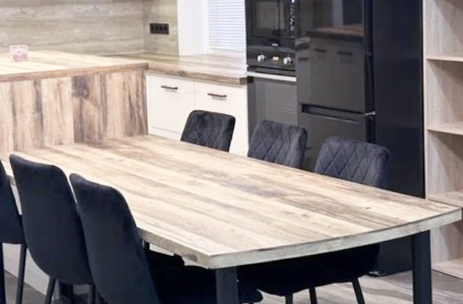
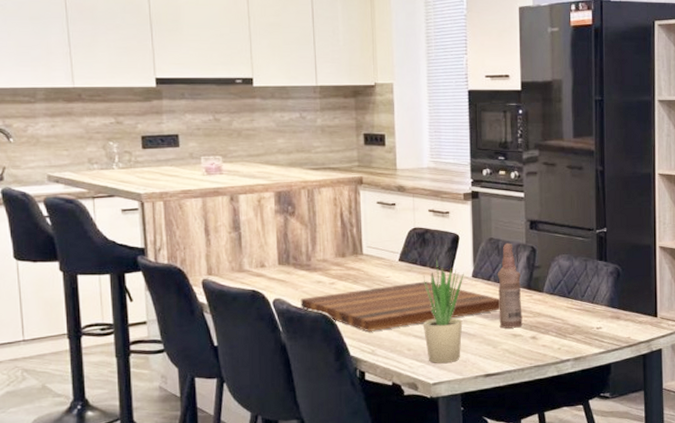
cutting board: none [93,160,273,206] -> present [300,281,500,332]
potted plant: none [202,137,240,238] -> present [423,257,464,364]
bottle: none [270,125,294,206] -> present [497,243,523,329]

